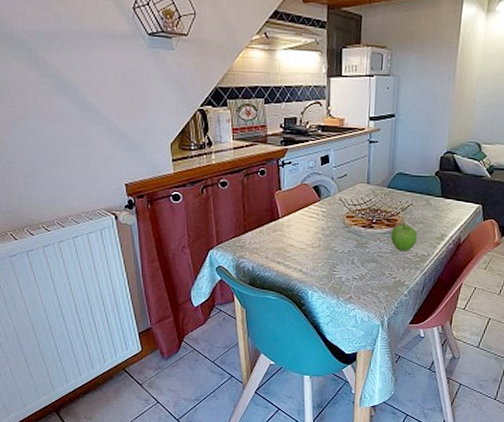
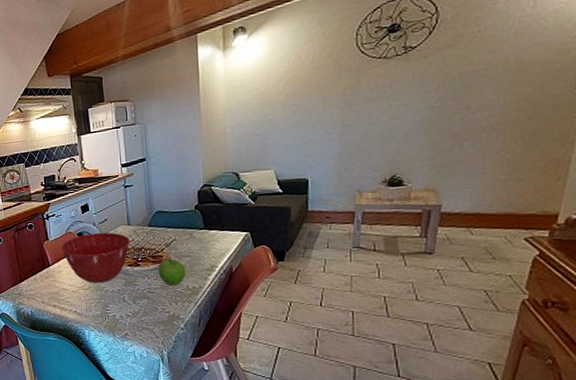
mixing bowl: none [293,187,368,242] -> present [60,232,131,283]

